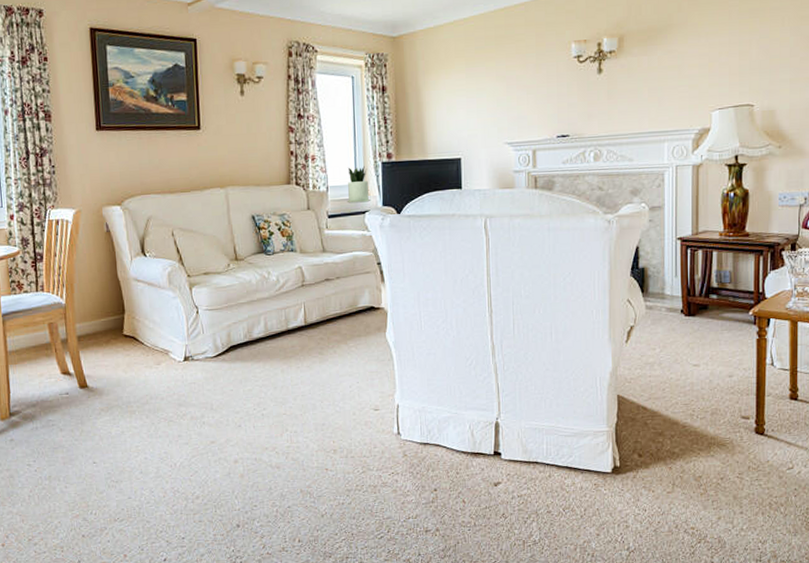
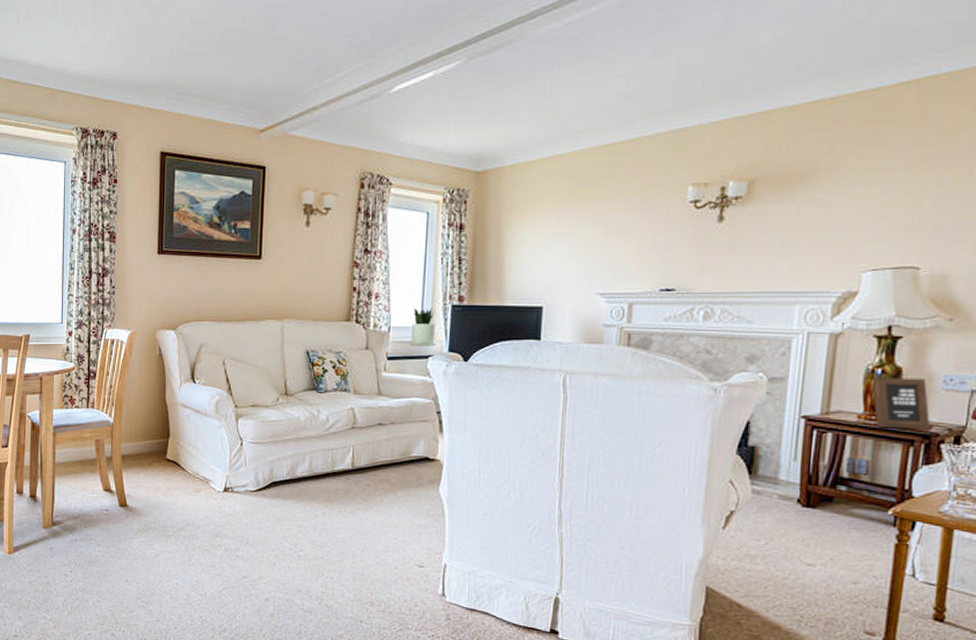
picture frame: none [727,197,773,243] -> present [872,377,931,430]

